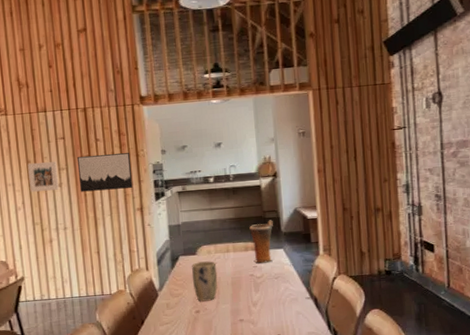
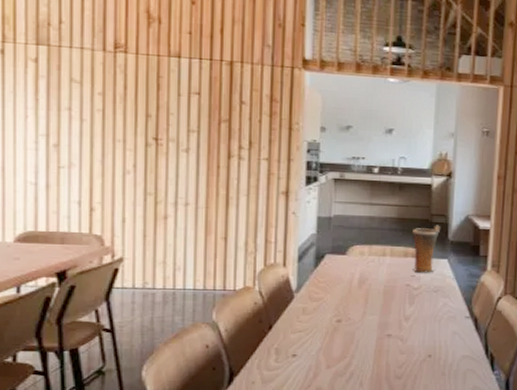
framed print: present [27,162,59,192] -> none [146,117,186,156]
wall art: present [77,153,132,192] -> none [212,118,282,166]
plant pot: present [191,261,218,302] -> none [337,263,369,310]

